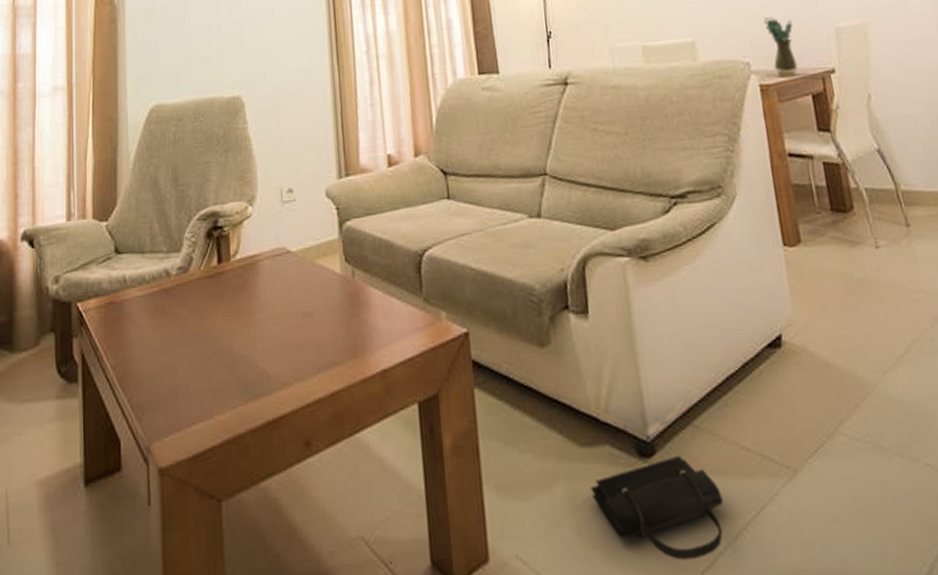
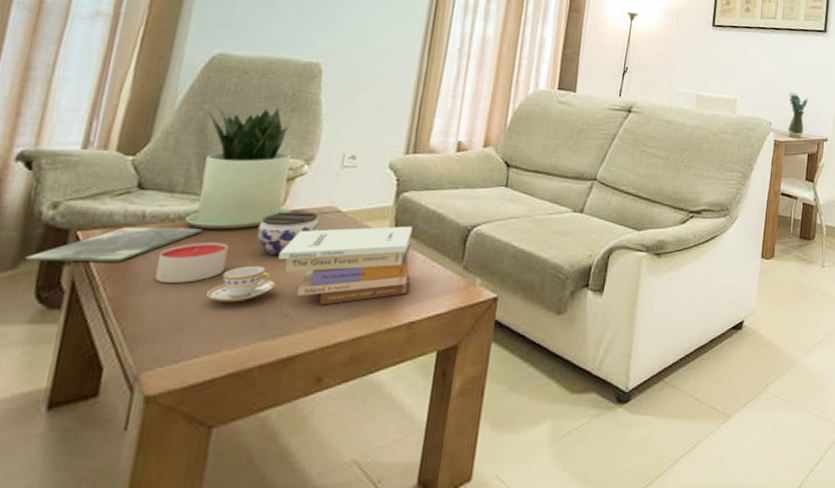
magazine: none [43,287,175,337] -> present [24,226,203,262]
candle: none [143,299,201,349] -> present [155,242,228,284]
planter: none [158,149,246,288] -> present [184,106,292,230]
teacup: none [189,320,247,364] -> present [205,265,275,303]
jar: none [220,256,274,309] -> present [256,211,320,256]
books: none [244,258,375,358] -> present [278,226,413,305]
handbag: present [590,455,723,561] -> none [571,403,673,479]

